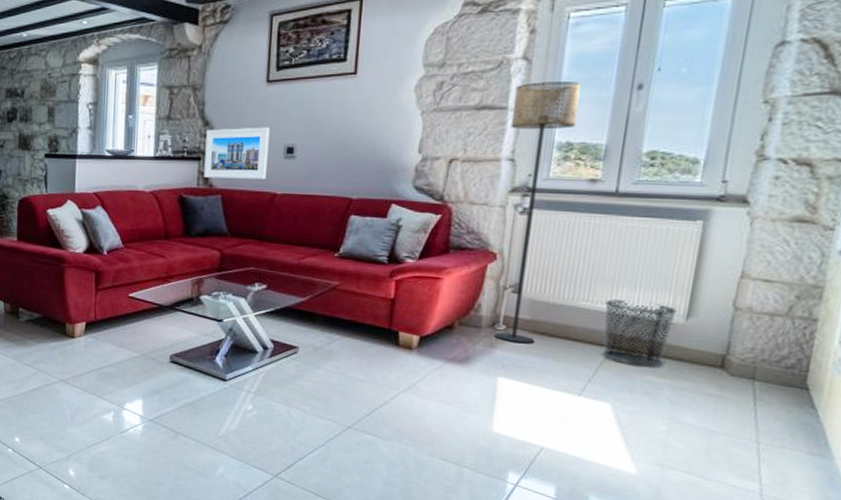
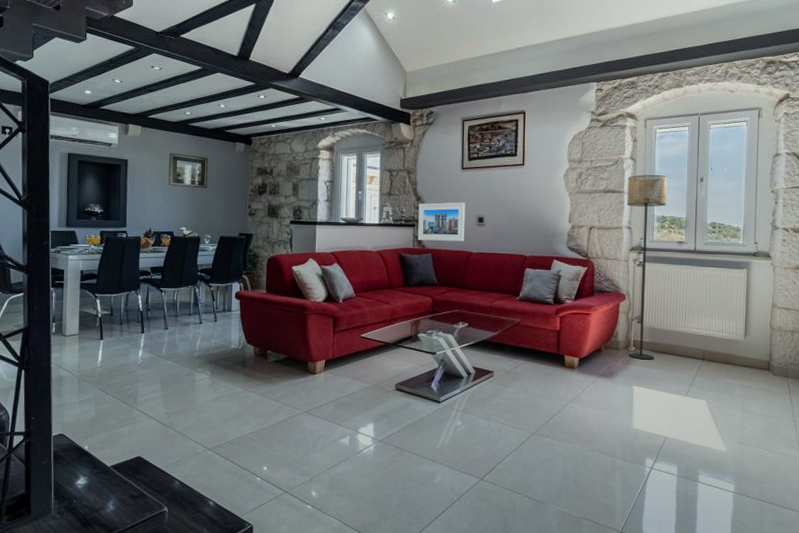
waste bin: present [602,299,677,367] -> none [696,325,738,372]

